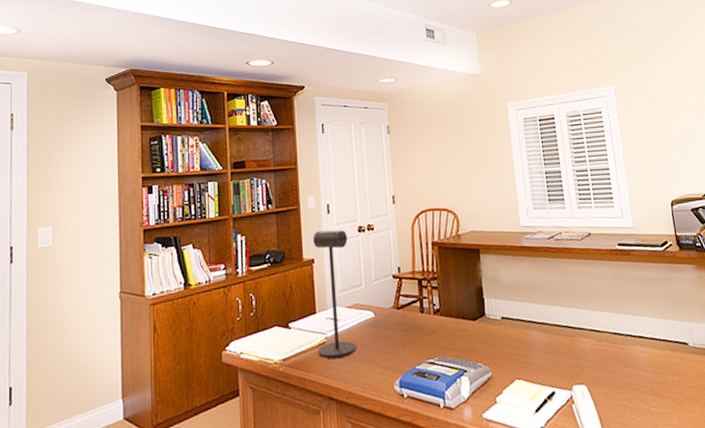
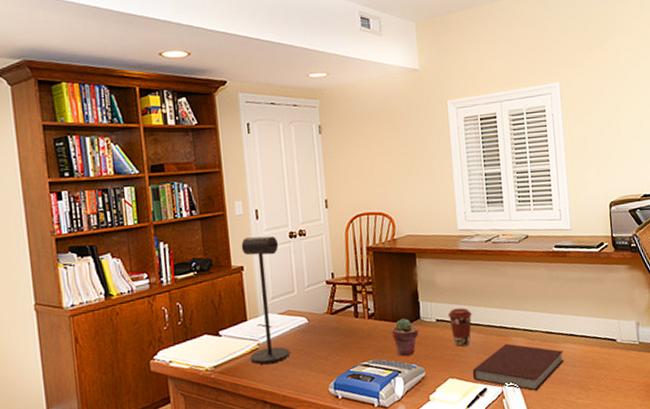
potted succulent: none [457,315,484,355] -> present [392,318,419,357]
coffee cup: none [512,305,538,346] -> present [447,307,472,347]
notebook: none [539,344,634,397] -> present [472,343,564,391]

